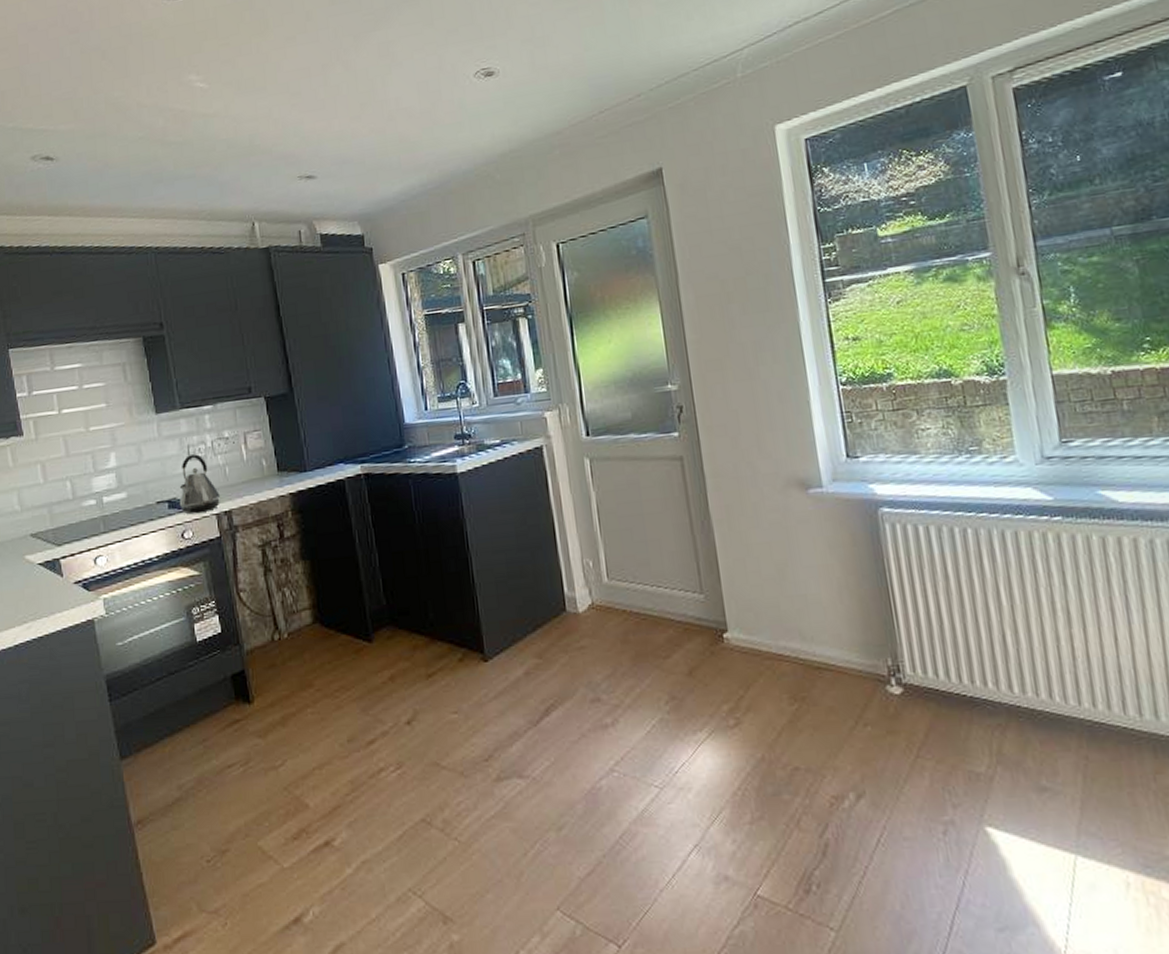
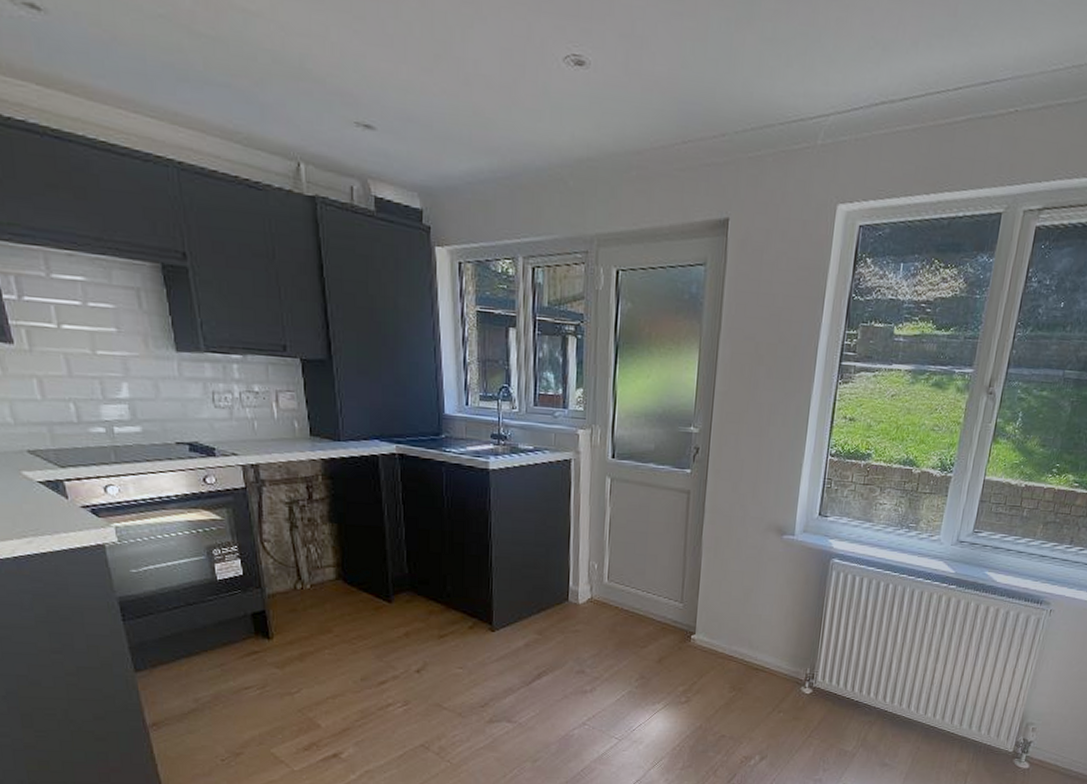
kettle: present [179,454,220,515] -> none [201,402,247,462]

